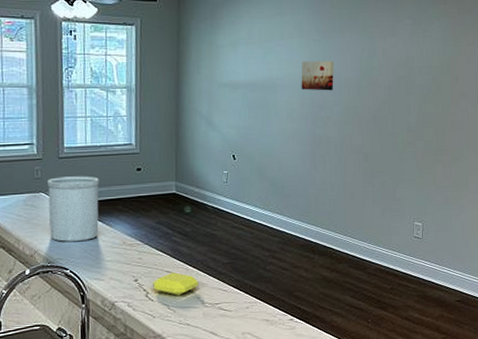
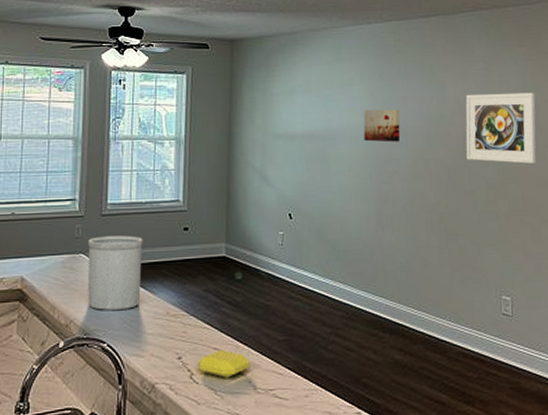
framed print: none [390,46,454,110] -> present [465,92,537,164]

